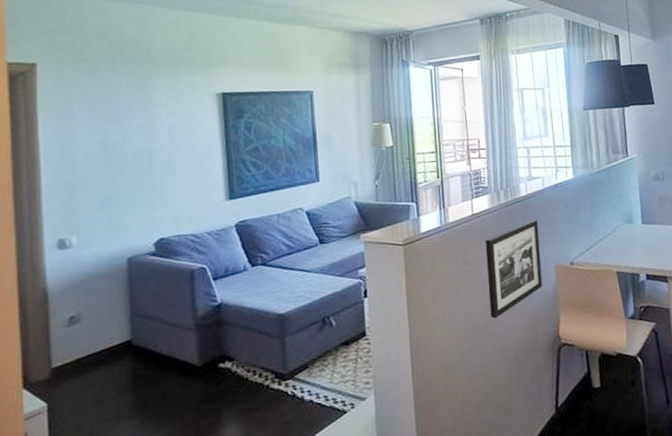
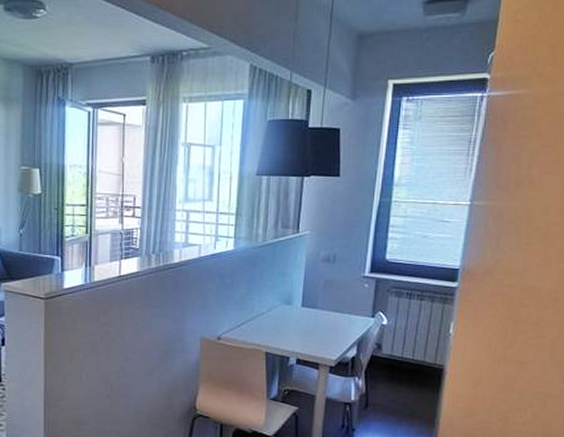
picture frame: present [485,219,543,319] -> none [127,288,188,382]

